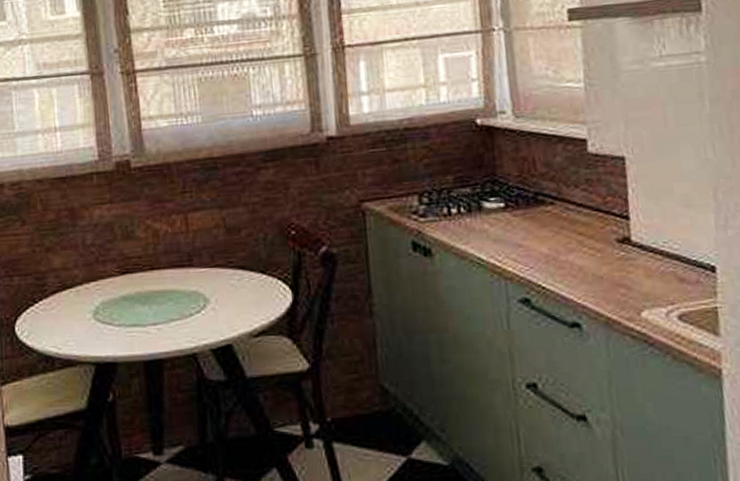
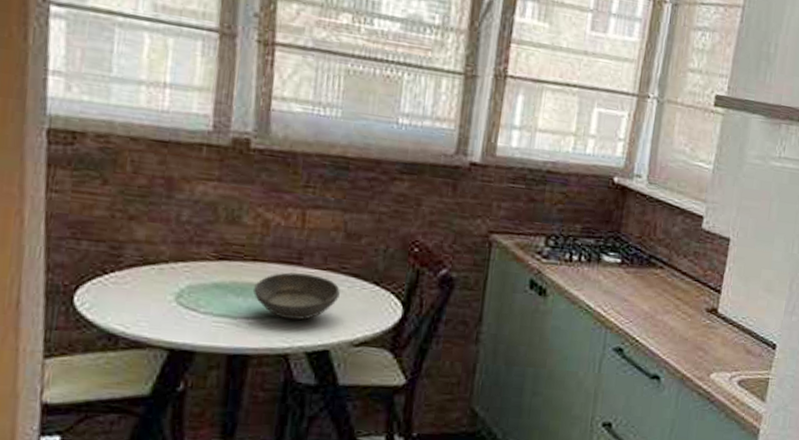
bowl: none [156,273,232,320] -> present [253,272,340,321]

